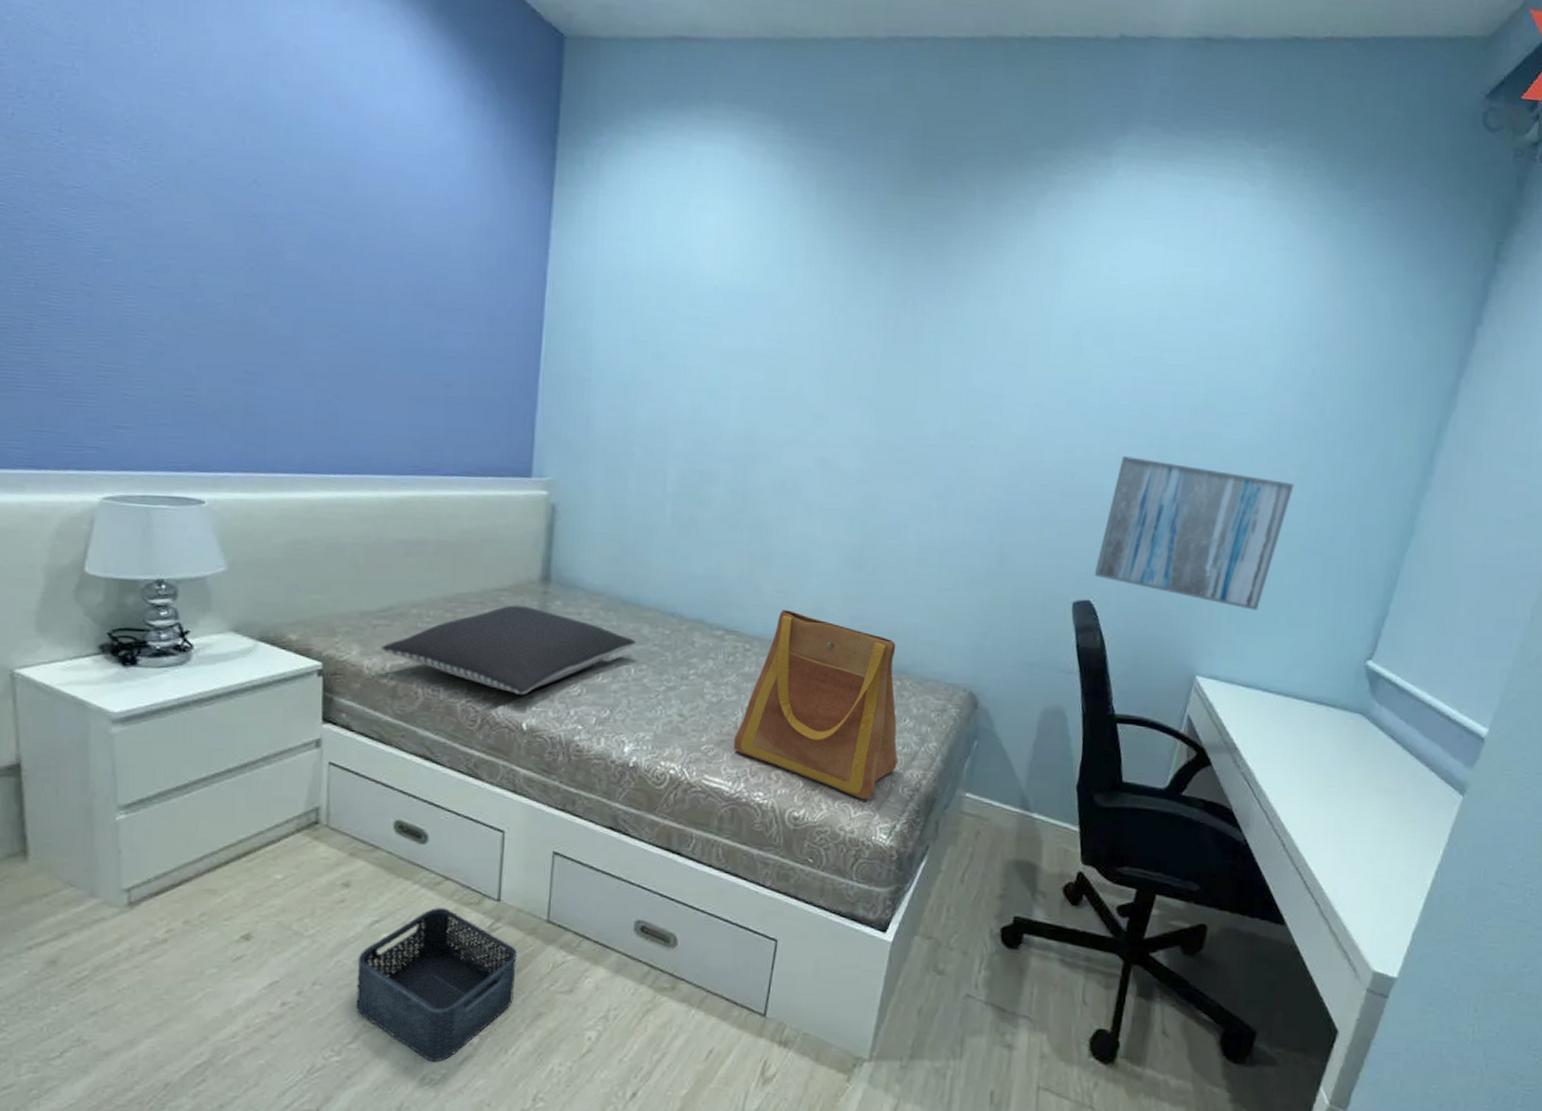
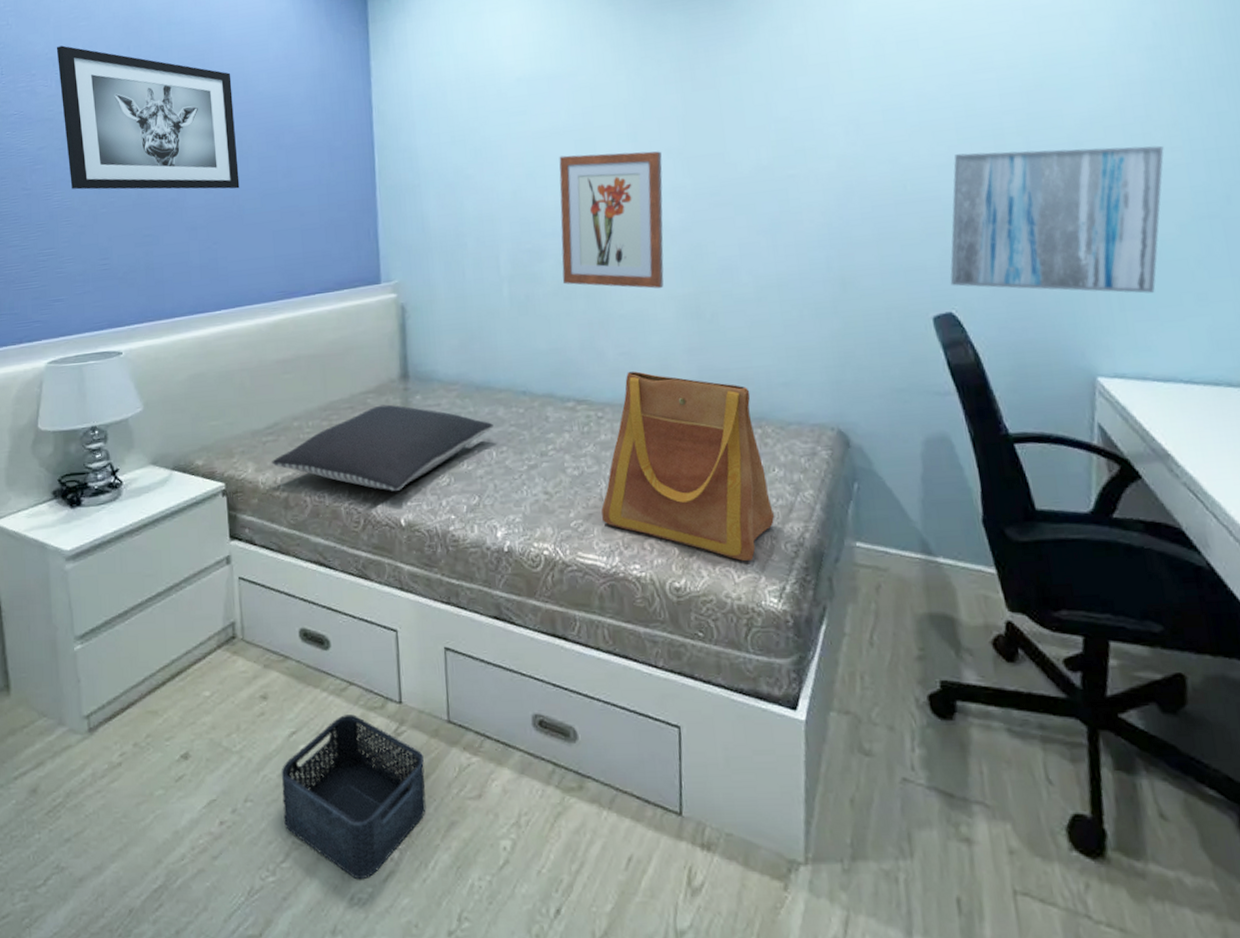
wall art: none [142,114,377,341] -> present [56,45,240,190]
wall art: none [730,380,852,533] -> present [559,151,664,289]

